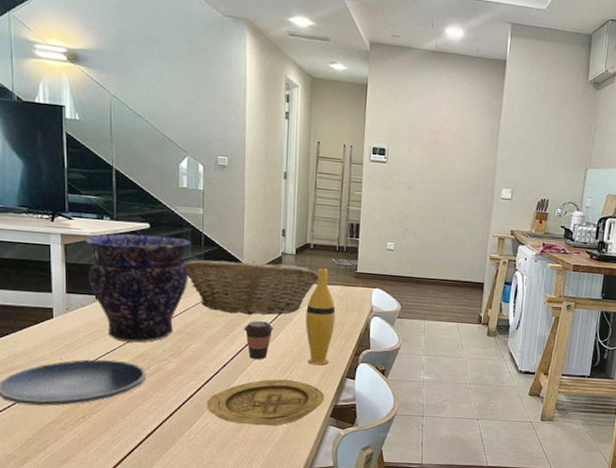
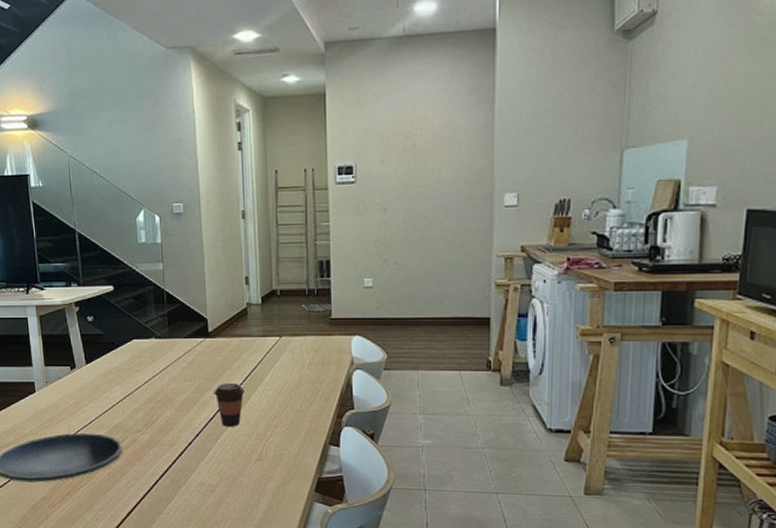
vase: present [84,233,192,343] -> none [55,297,155,414]
fruit basket: present [183,259,318,315] -> none [148,316,288,376]
plate: present [206,379,325,426] -> none [182,449,307,503]
vase: present [305,268,336,366] -> none [278,317,312,431]

